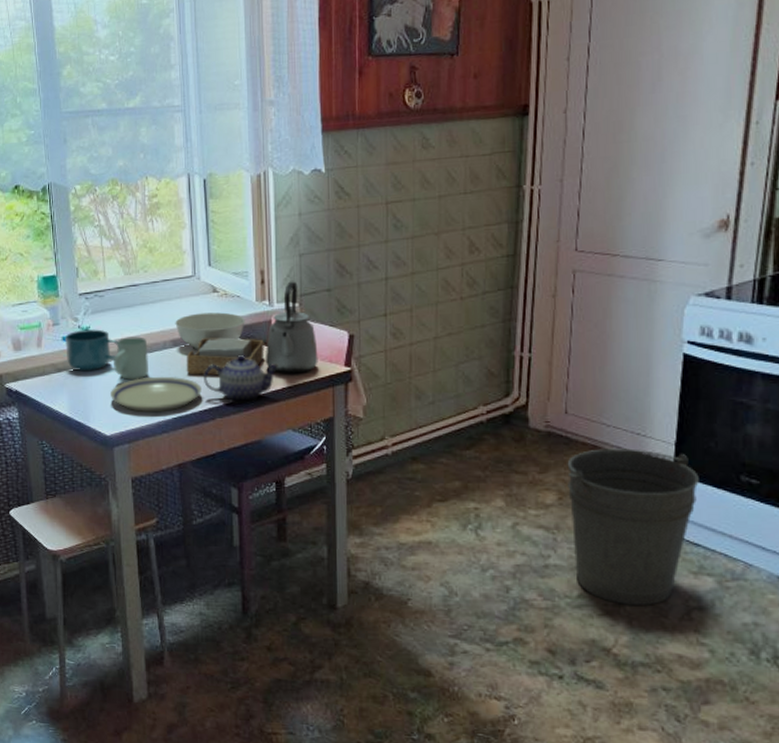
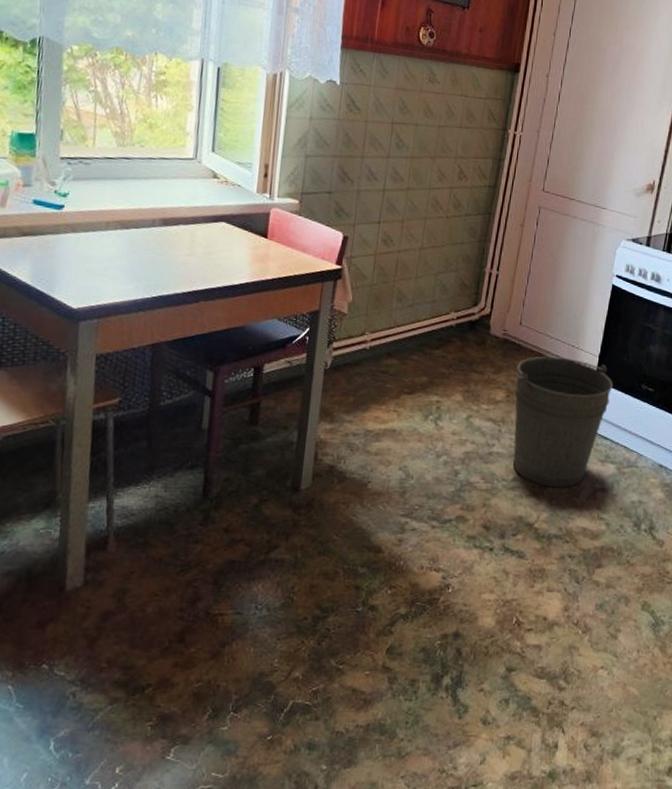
cup: present [65,328,118,372] -> none [35,194,101,240]
plate: present [111,376,202,412] -> none [83,252,188,290]
mug: present [114,336,148,380] -> none [91,209,134,254]
bowl: present [175,312,245,350] -> none [167,195,244,232]
napkin holder: present [186,337,265,376] -> none [173,221,260,260]
teapot: present [204,354,278,403] -> none [191,241,271,290]
kettle: present [265,281,318,374] -> none [258,179,312,267]

